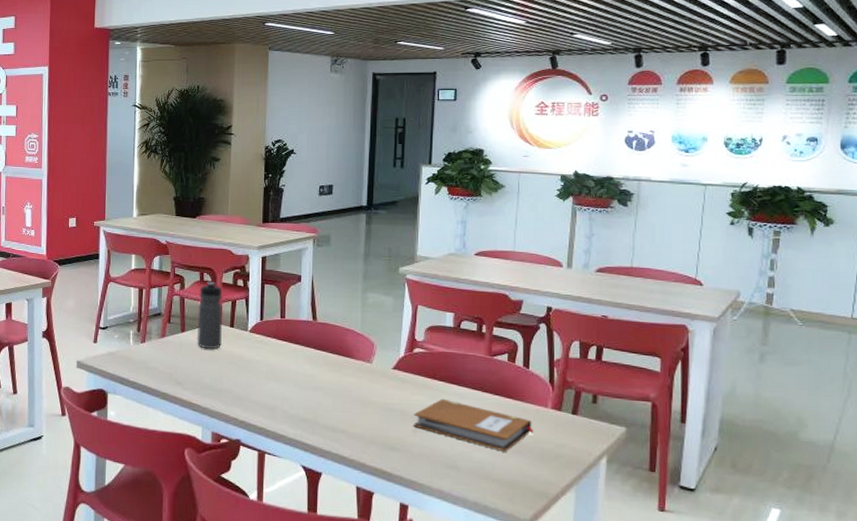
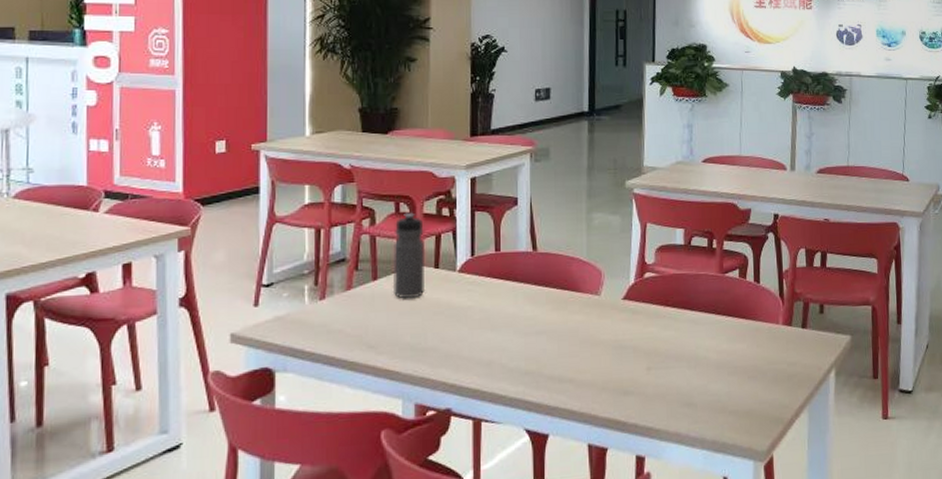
notebook: present [413,398,533,452] -> none [646,327,767,379]

